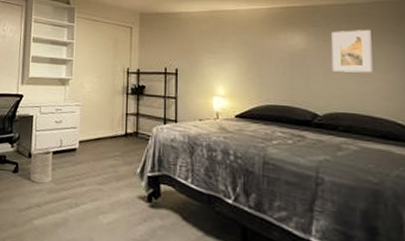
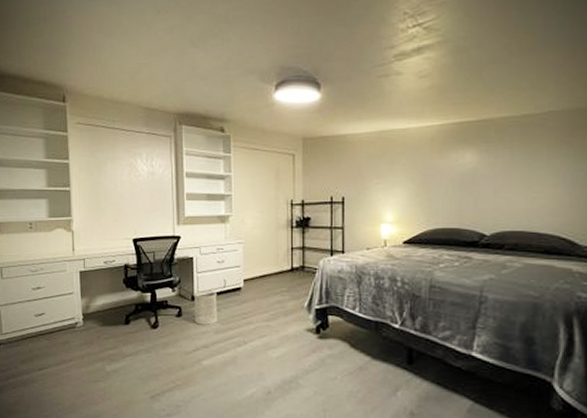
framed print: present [331,30,373,73] -> none [501,143,544,189]

